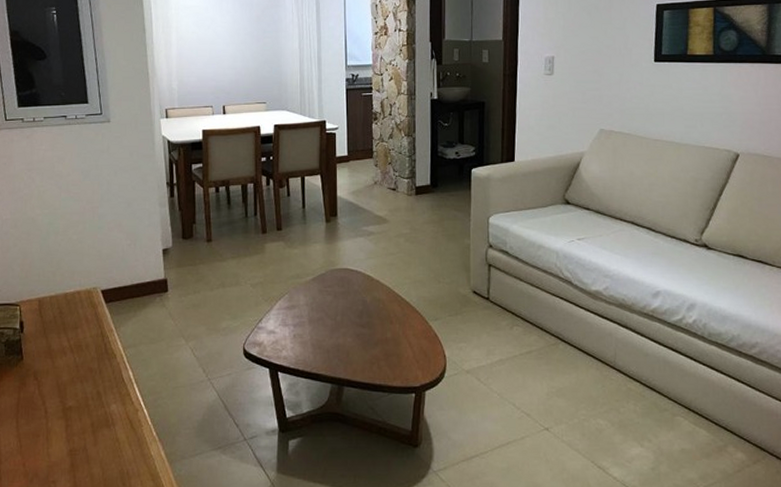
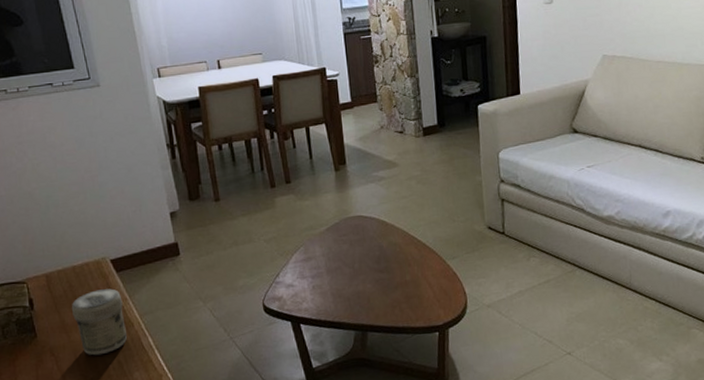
jar: none [58,319,109,384] -> present [71,288,127,356]

